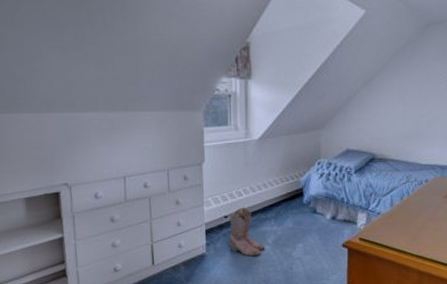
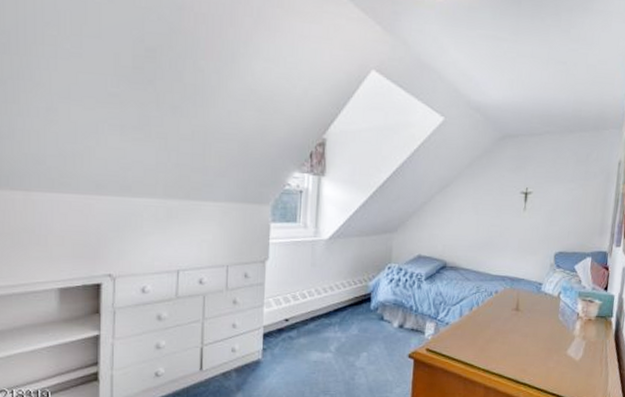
boots: present [229,207,265,257] -> none [288,310,327,365]

